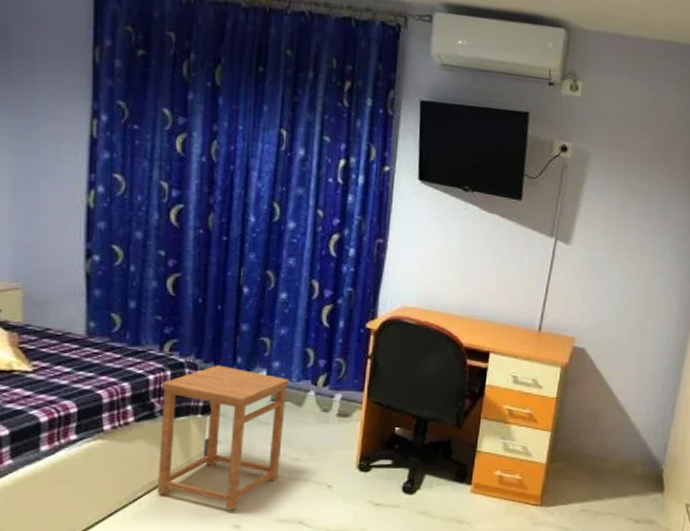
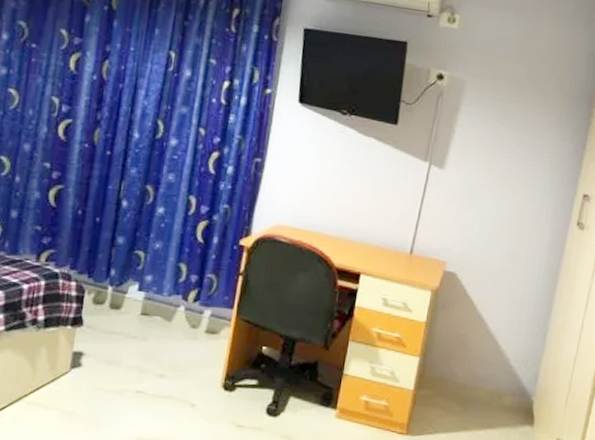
side table: present [157,364,289,511] -> none [20,276,161,427]

